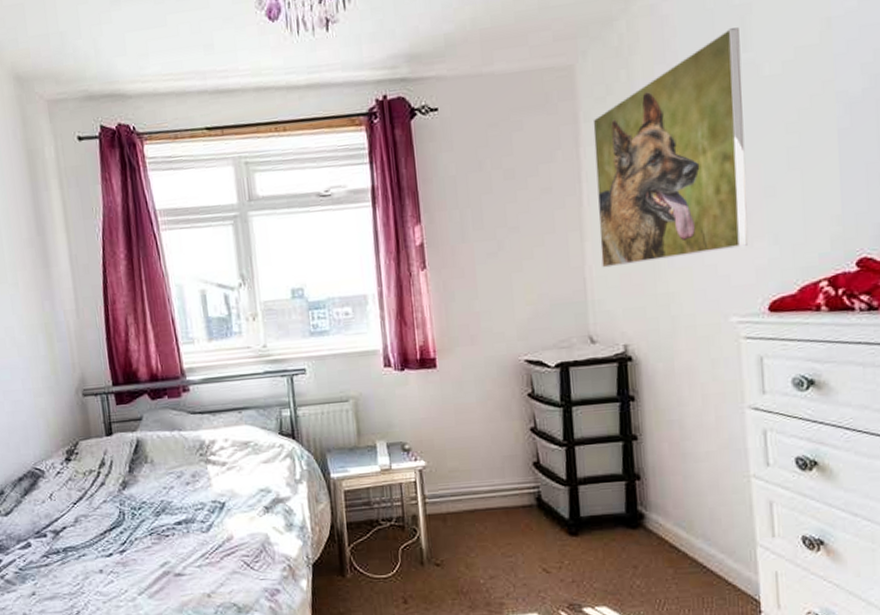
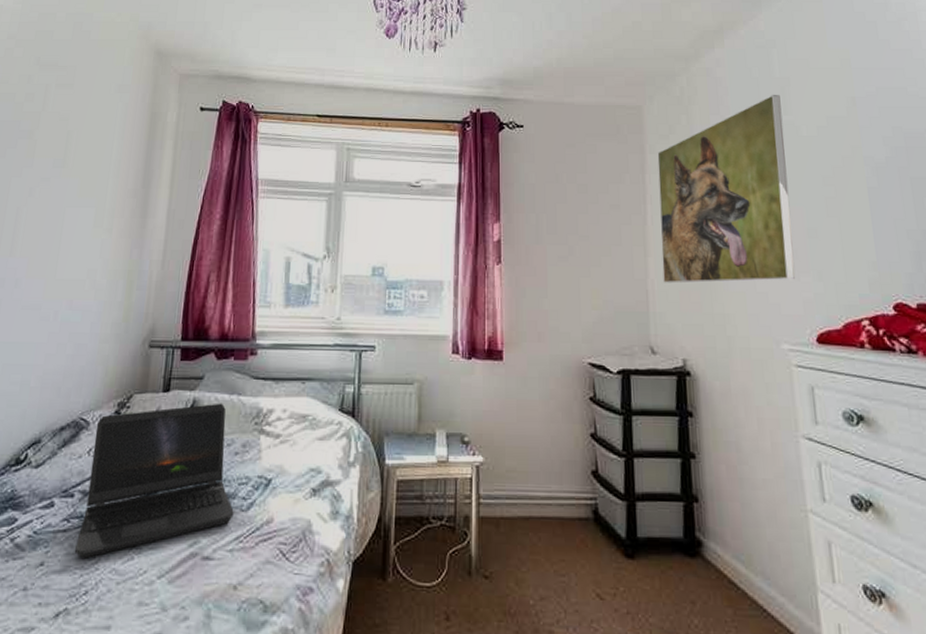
laptop computer: none [51,440,196,587] -> present [74,403,234,560]

